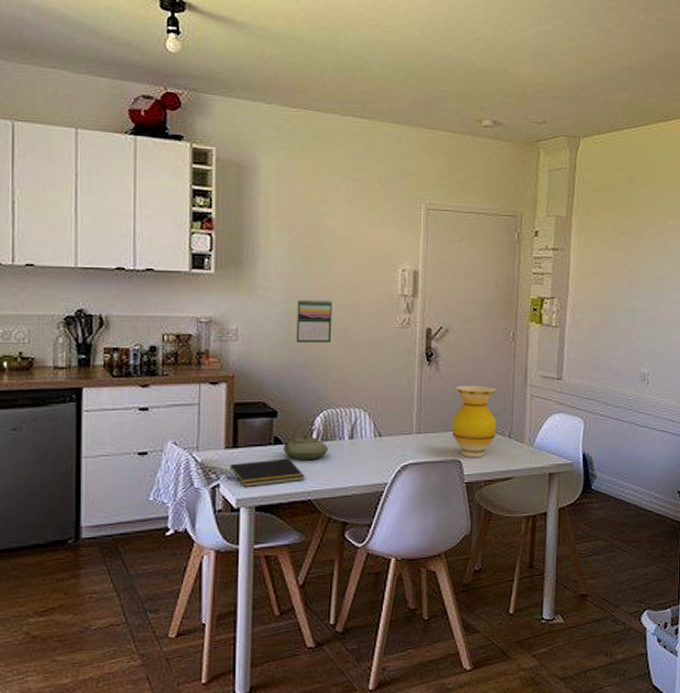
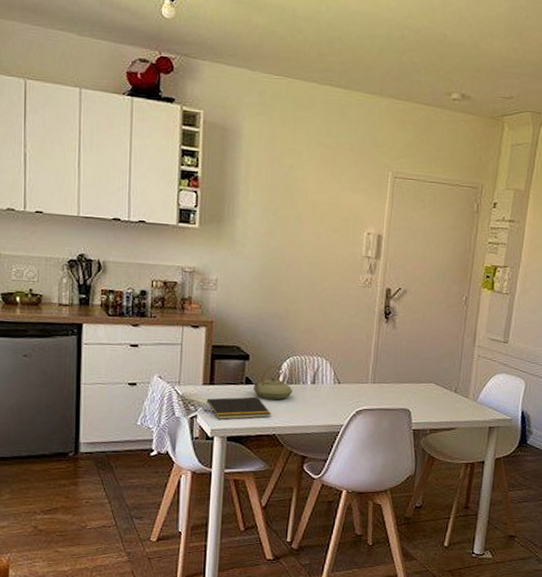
calendar: present [295,299,332,344] -> none [268,256,302,296]
vase: present [453,385,496,458] -> none [404,342,447,409]

